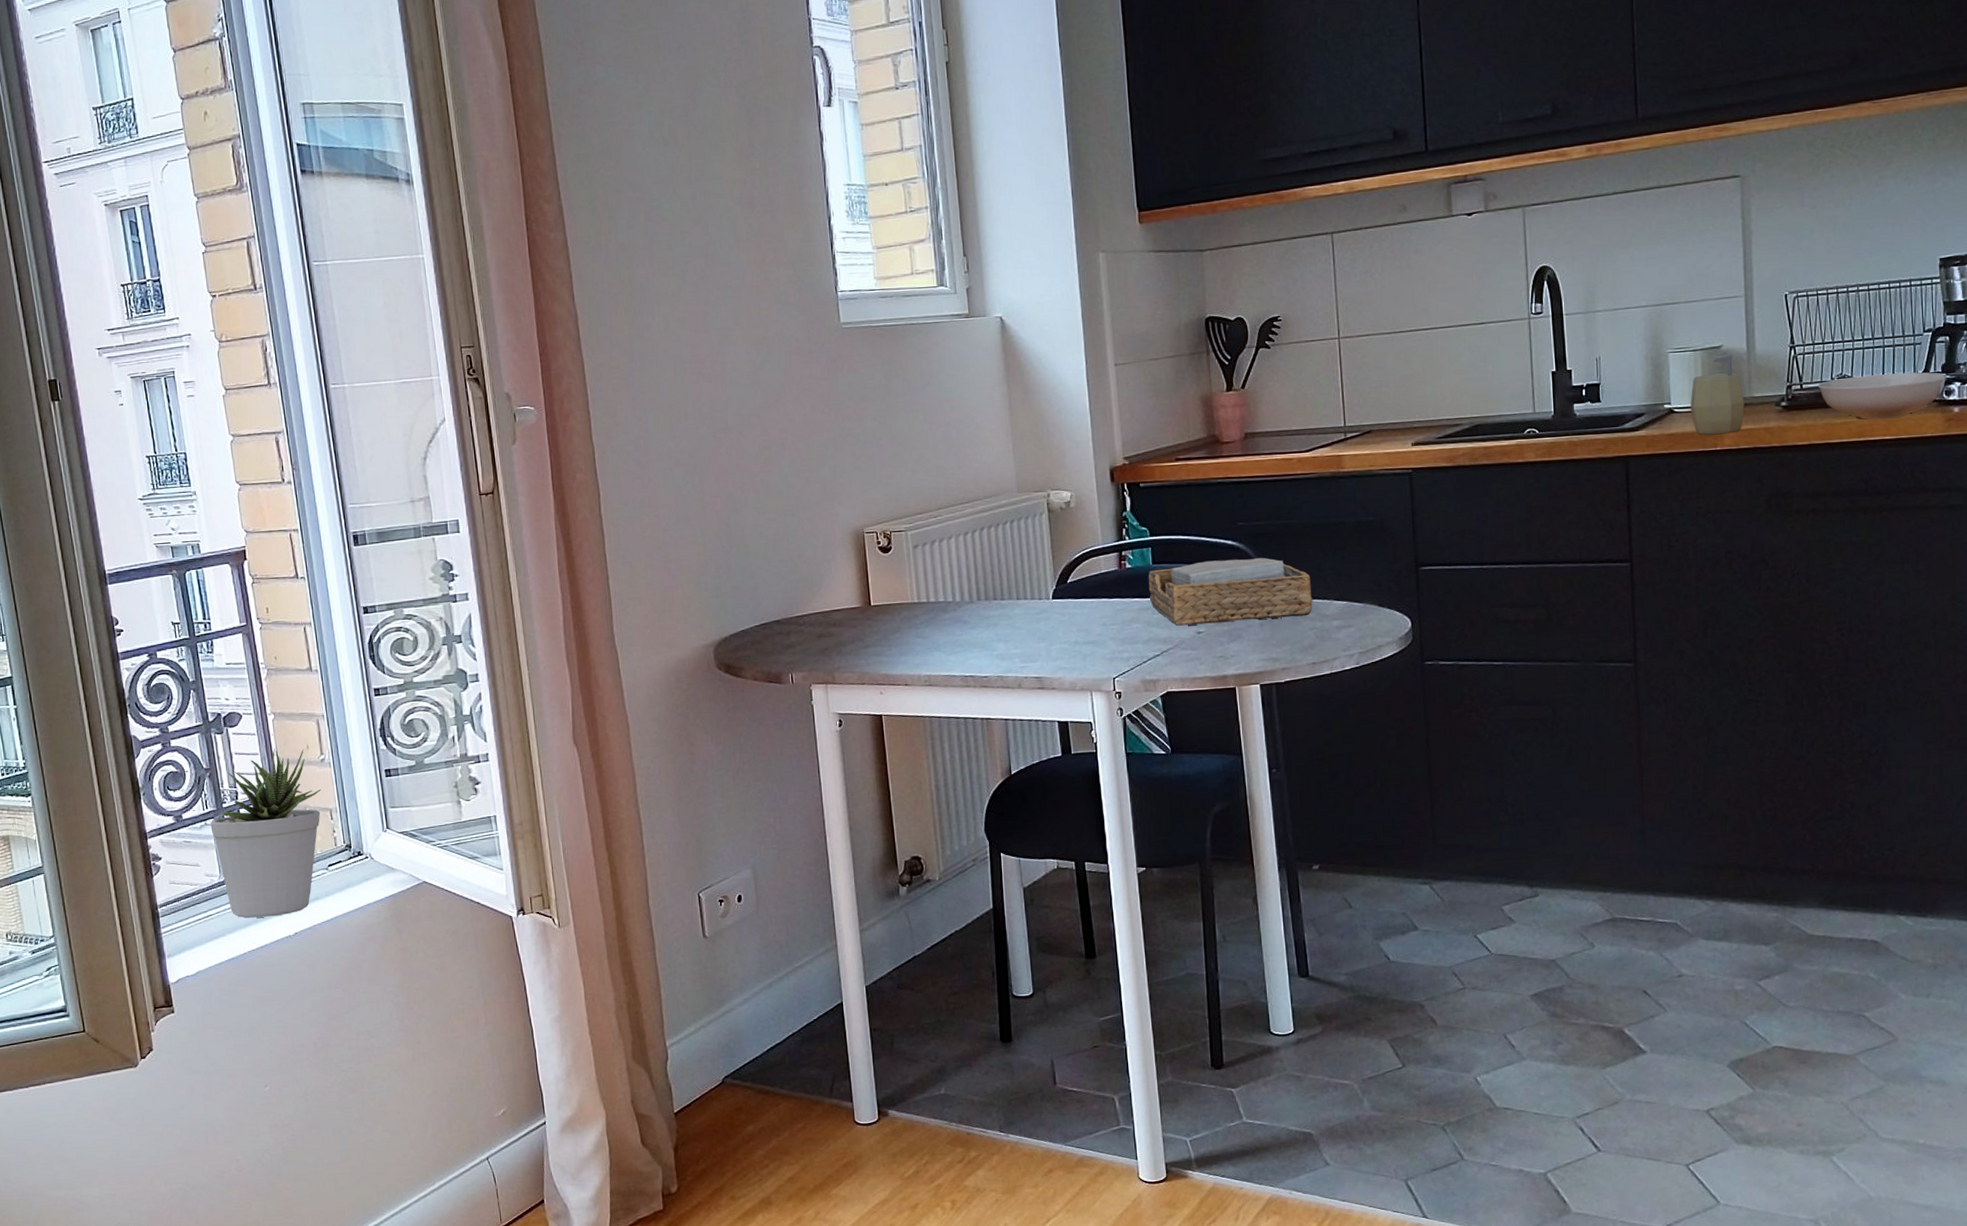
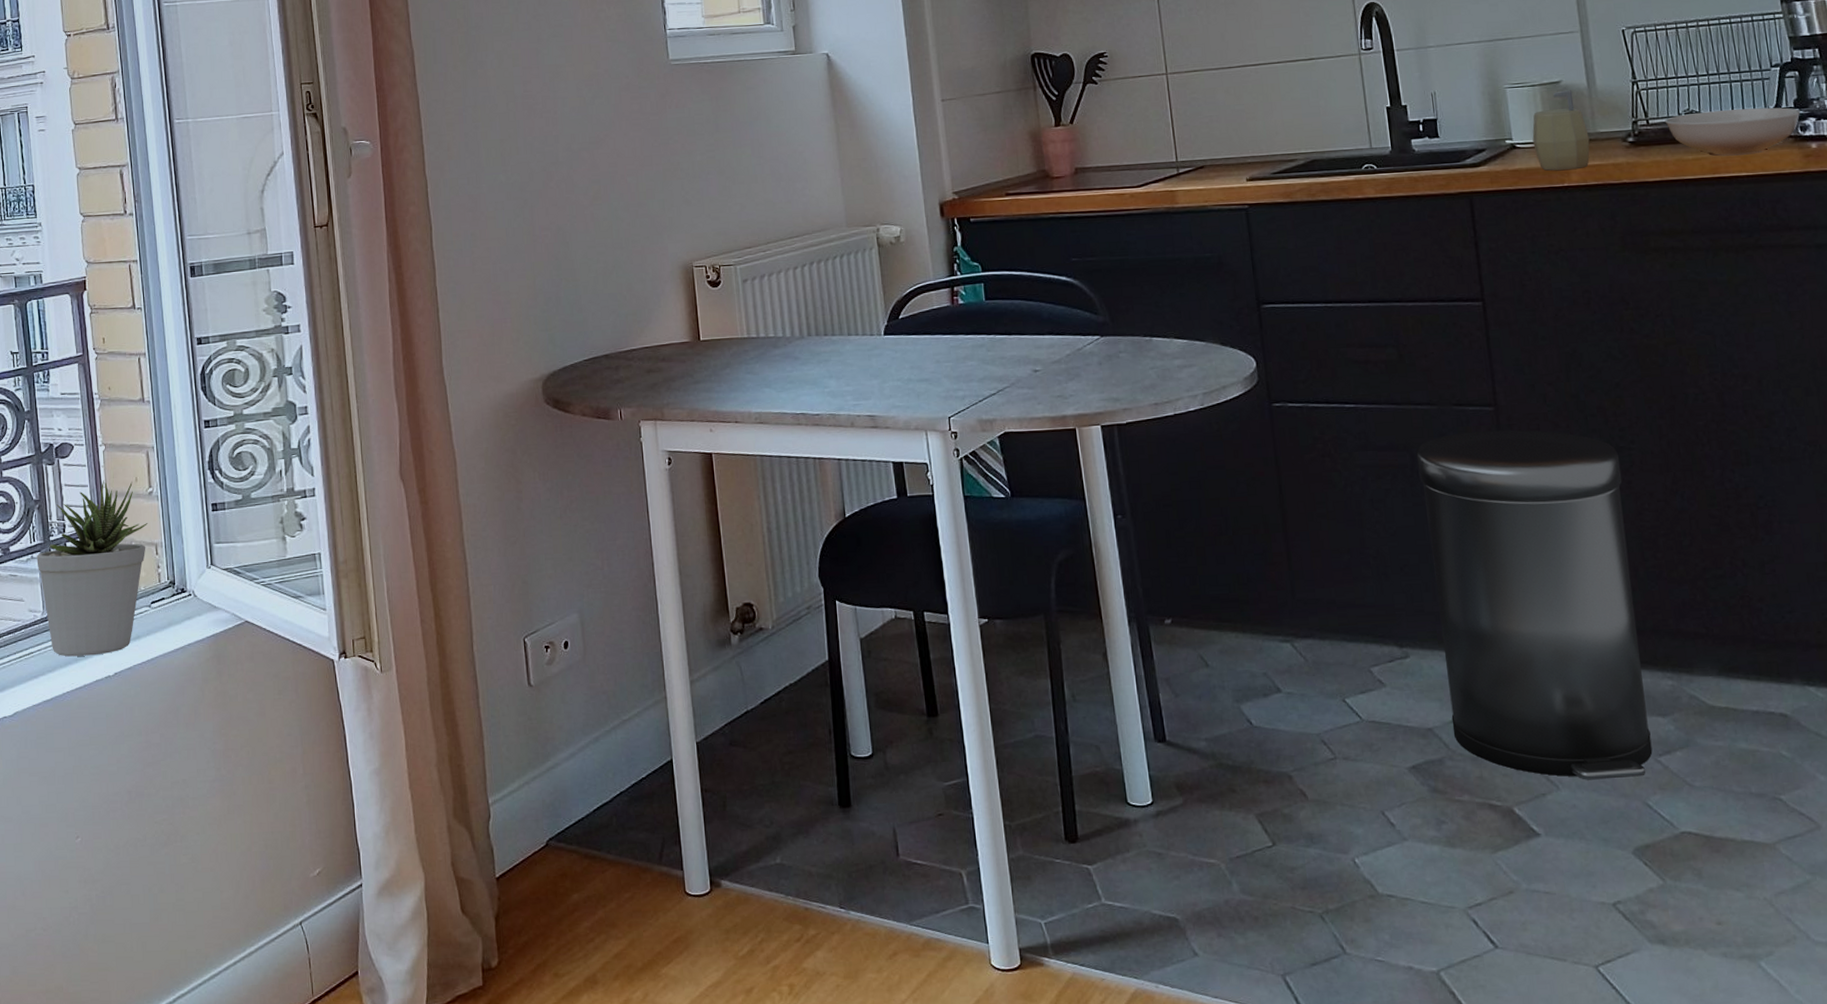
napkin holder: present [1148,557,1313,626] -> none [981,294,1152,364]
pedal bin: none [1558,684,1754,1003] -> present [1416,429,1653,780]

